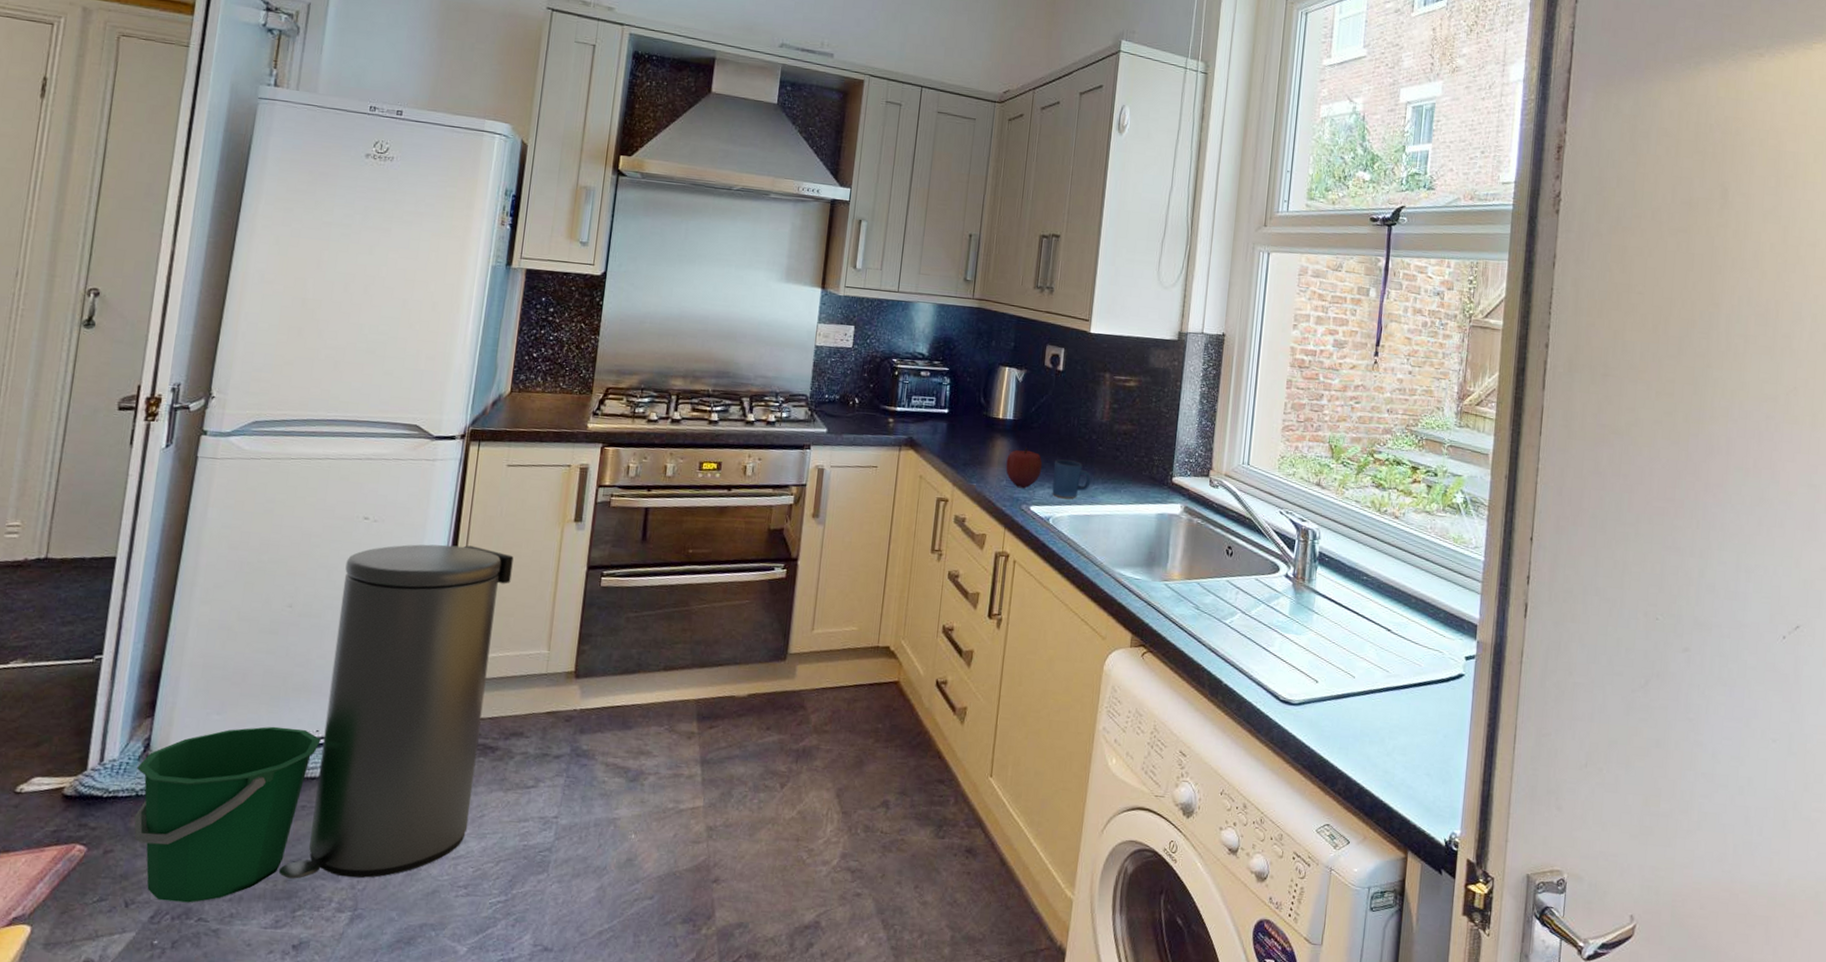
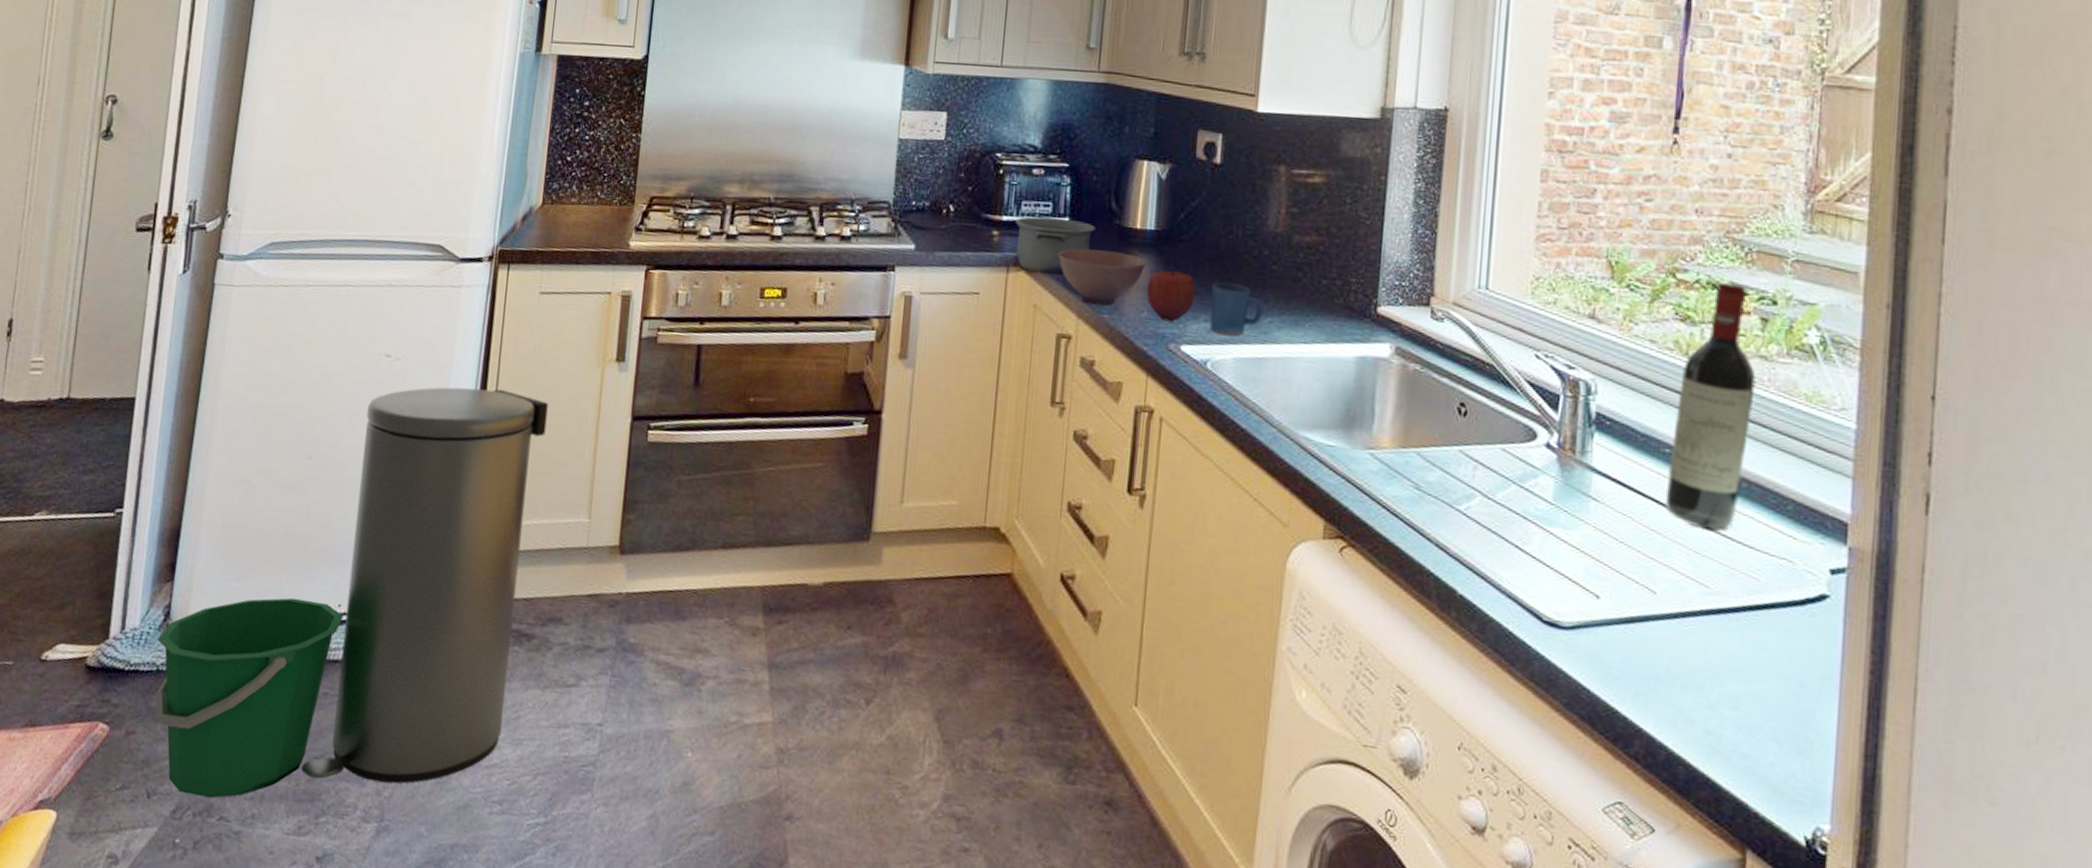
cooking pot: none [906,408,968,453] -> present [1015,216,1096,276]
bowl: none [939,433,1006,476] -> present [1058,248,1146,306]
wine bottle: none [1362,460,1423,632] -> present [1664,282,1756,529]

